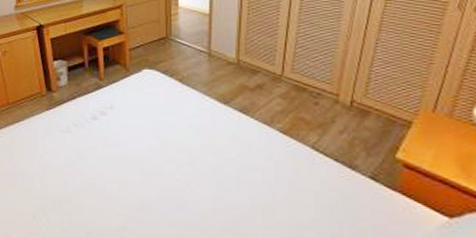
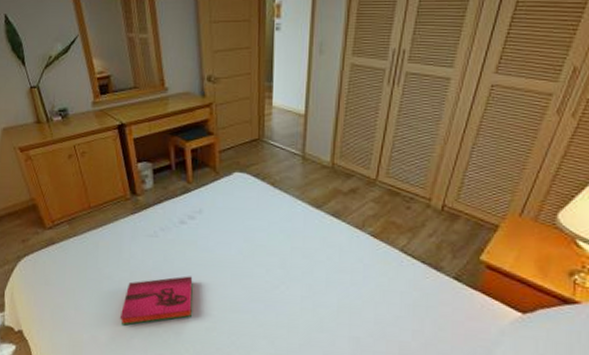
hardback book: none [32,172,104,223] -> present [119,276,193,325]

